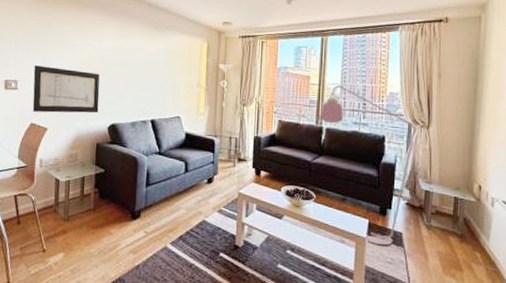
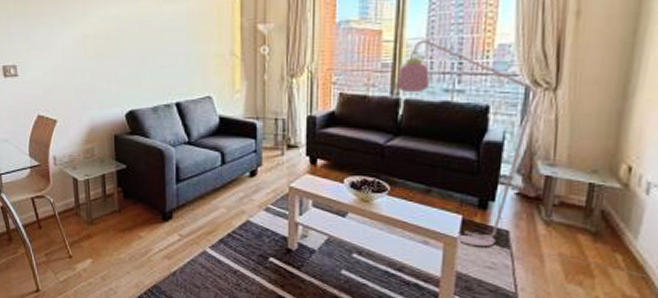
wall art: present [32,65,100,113] -> none [32,45,112,102]

